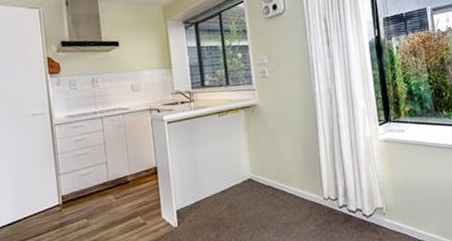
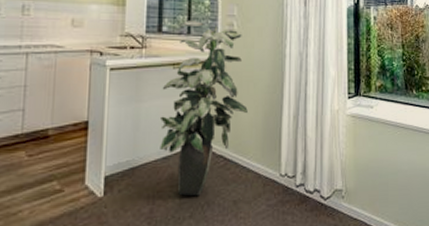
indoor plant: none [211,72,288,222] -> present [159,20,248,197]

